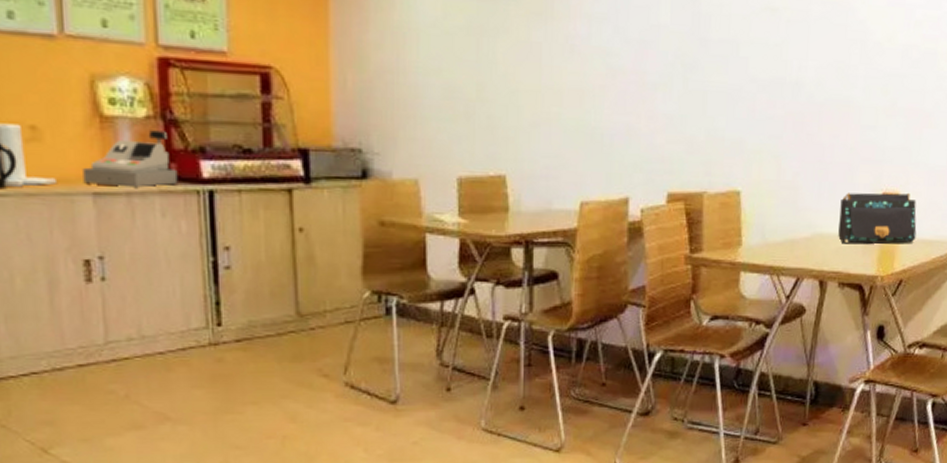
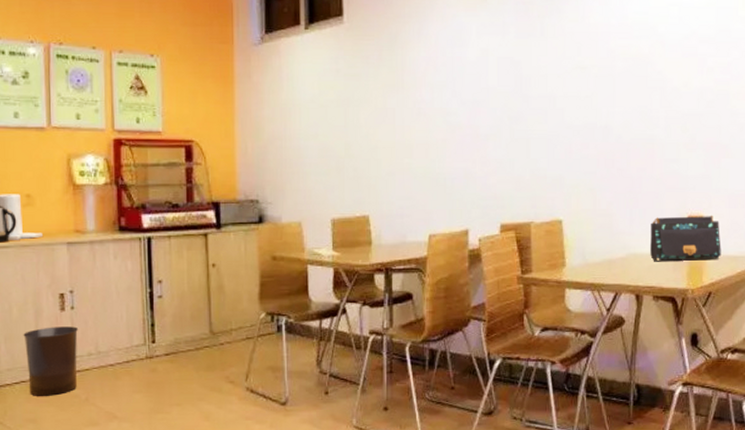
waste bin: none [32,303,114,392] -> present [23,326,79,396]
cash register: present [83,130,178,189] -> none [61,194,126,238]

